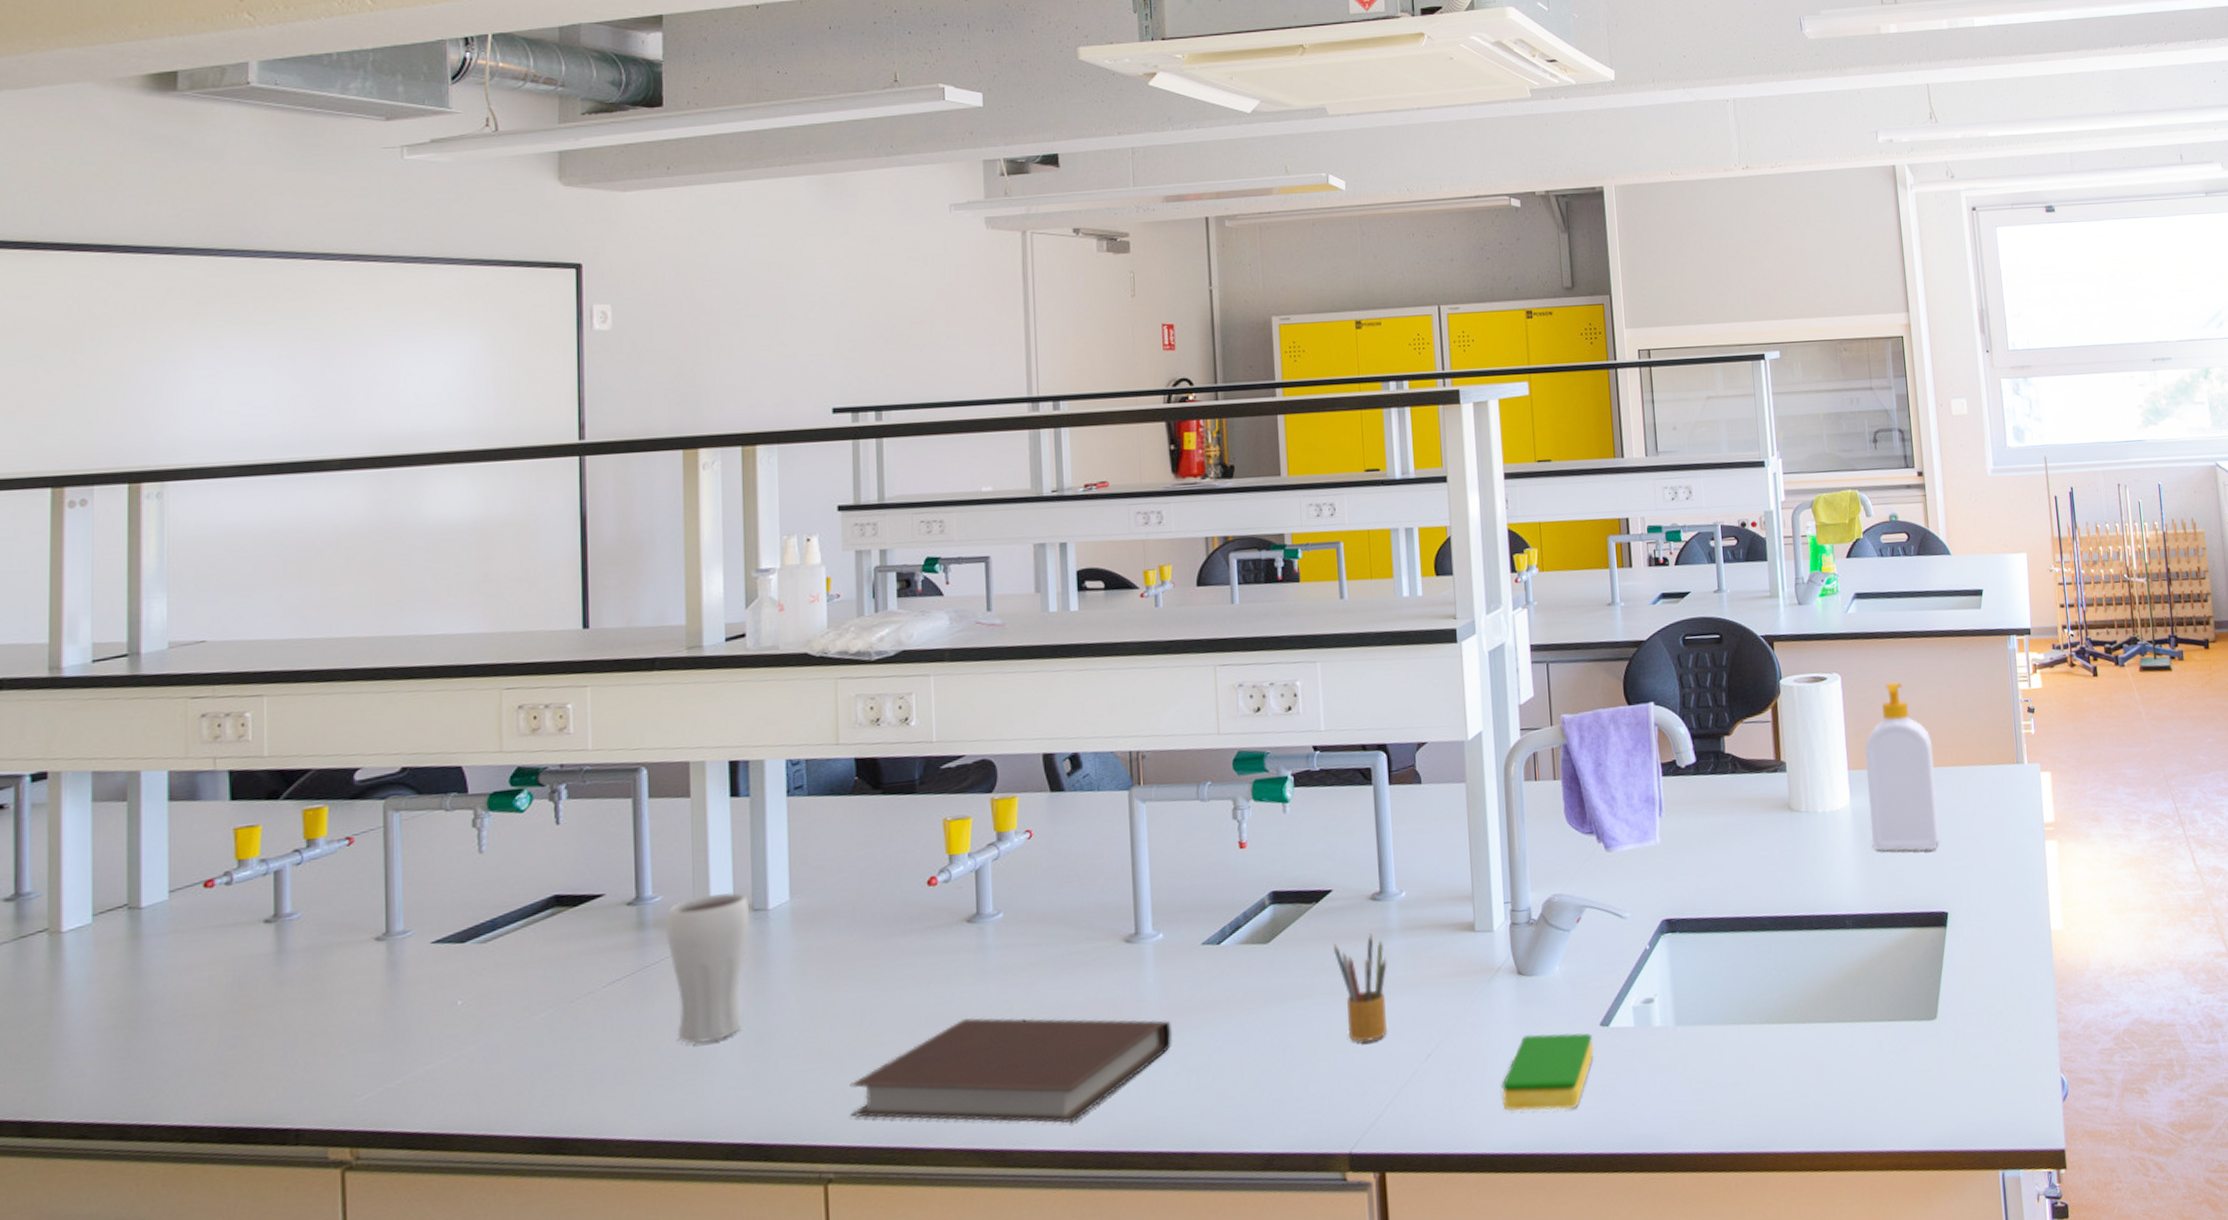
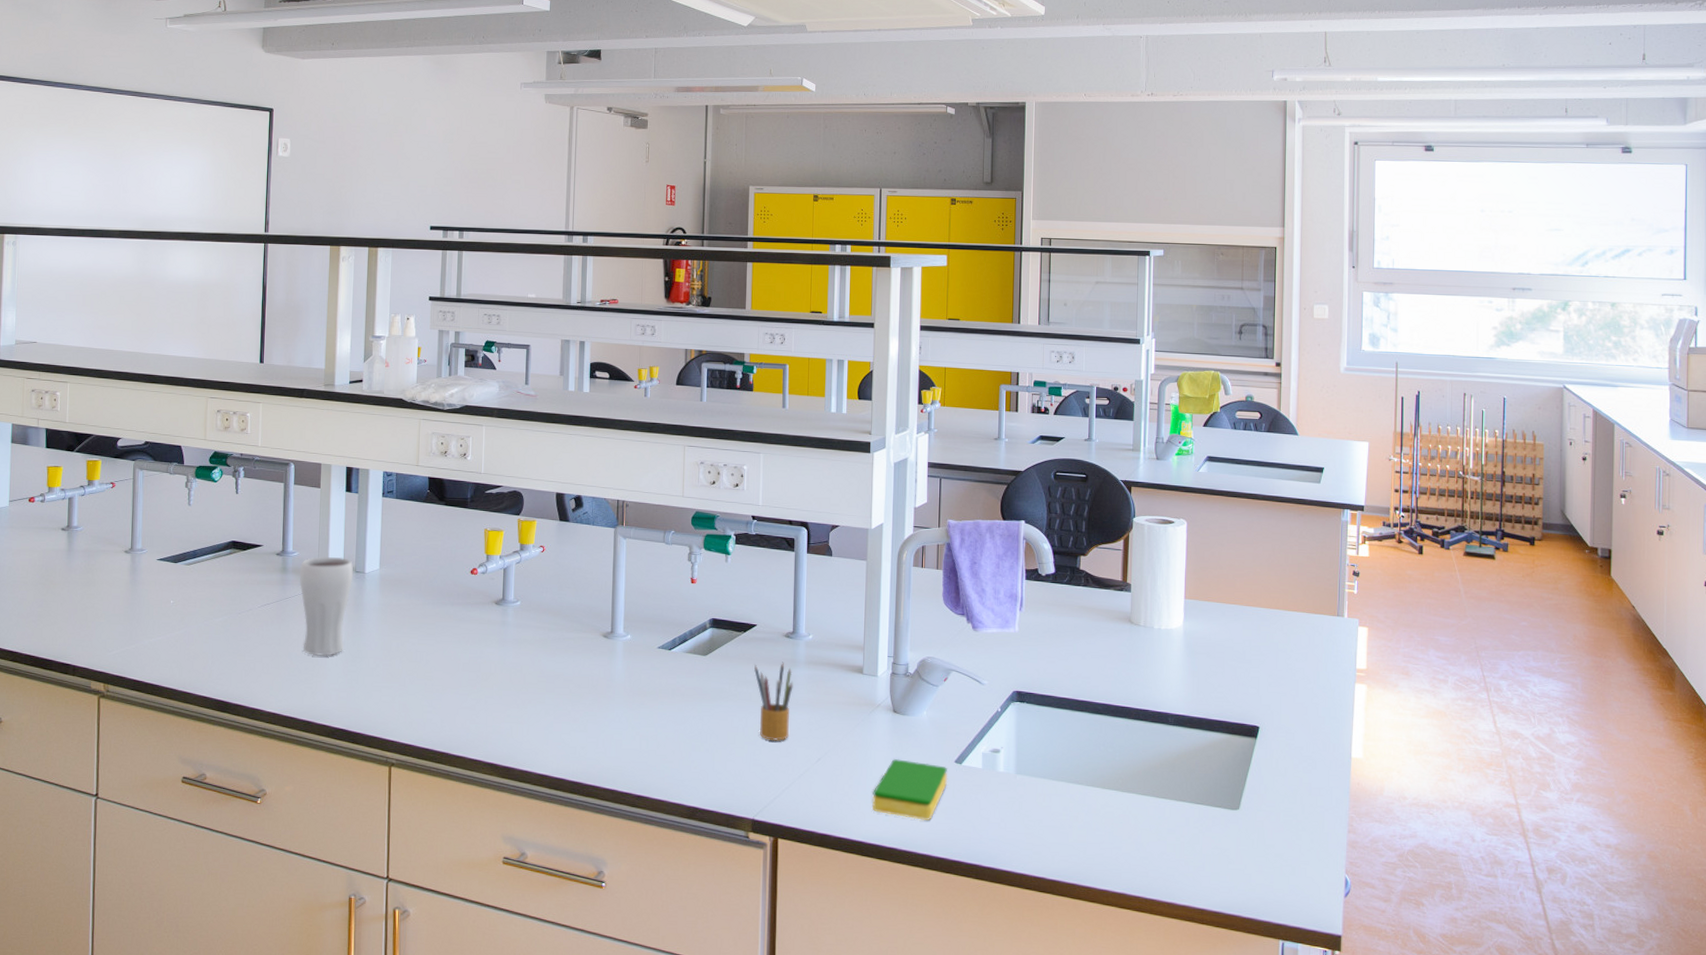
notebook: present [848,1017,1173,1124] -> none [409,671,632,758]
soap bottle: present [1864,682,1940,852] -> none [1199,533,1263,675]

